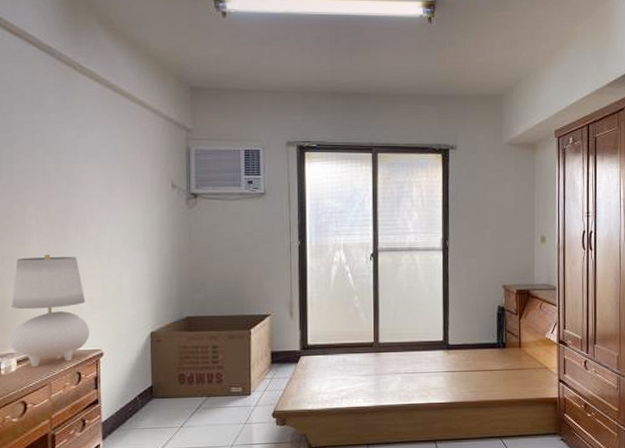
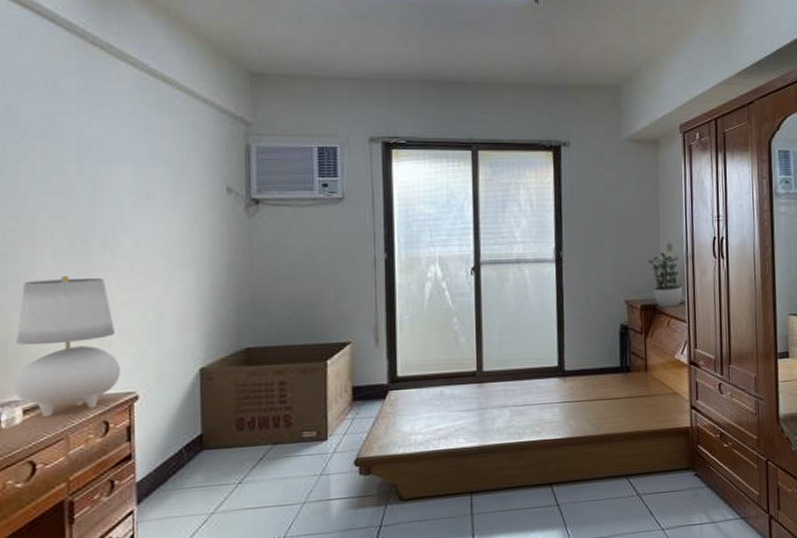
potted plant: none [524,243,553,293] -> present [648,252,682,308]

